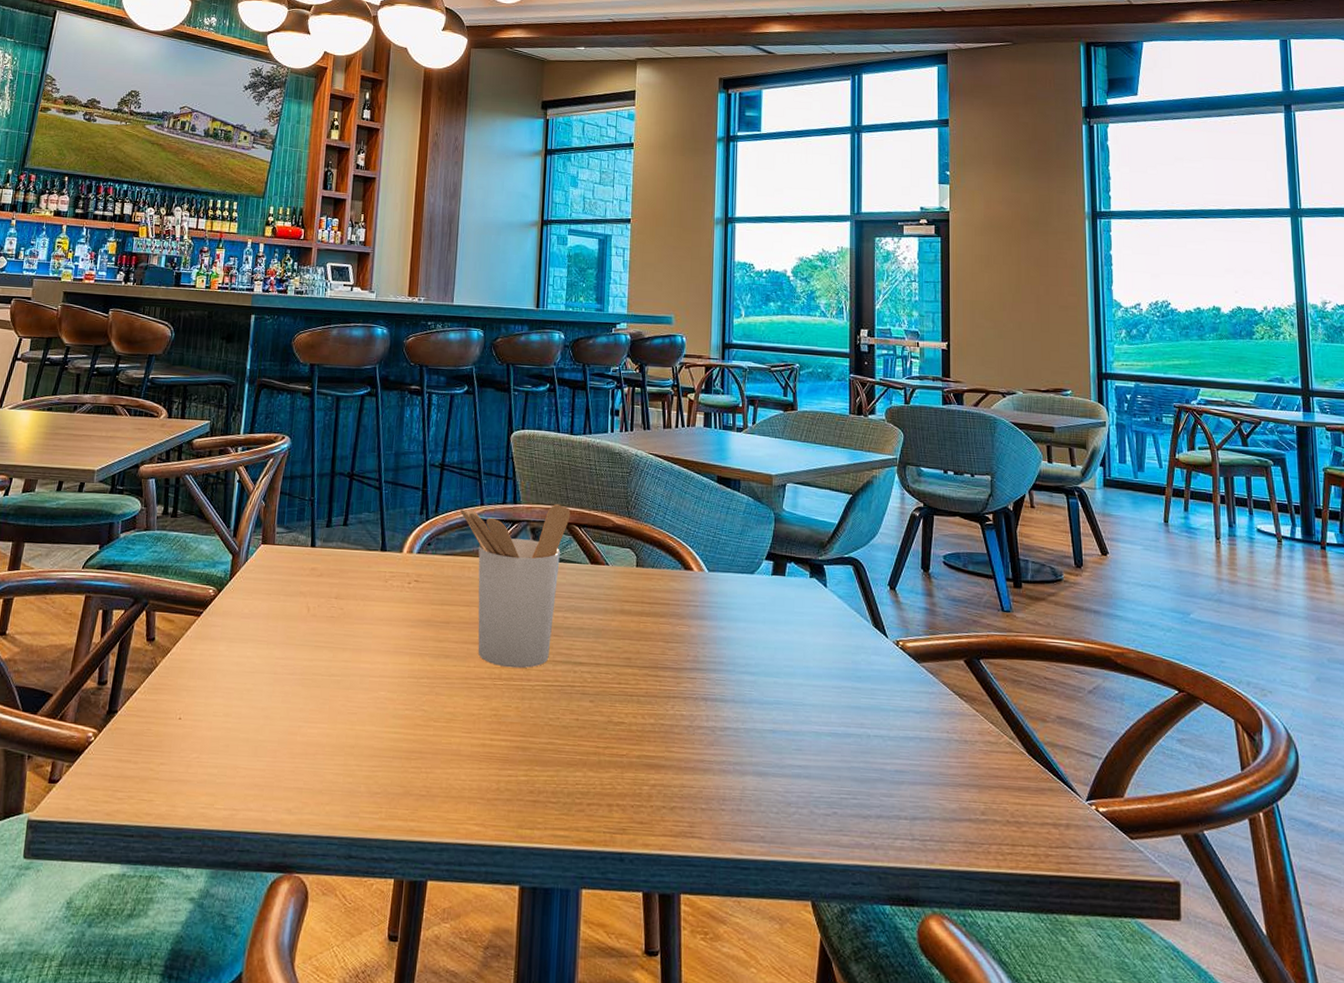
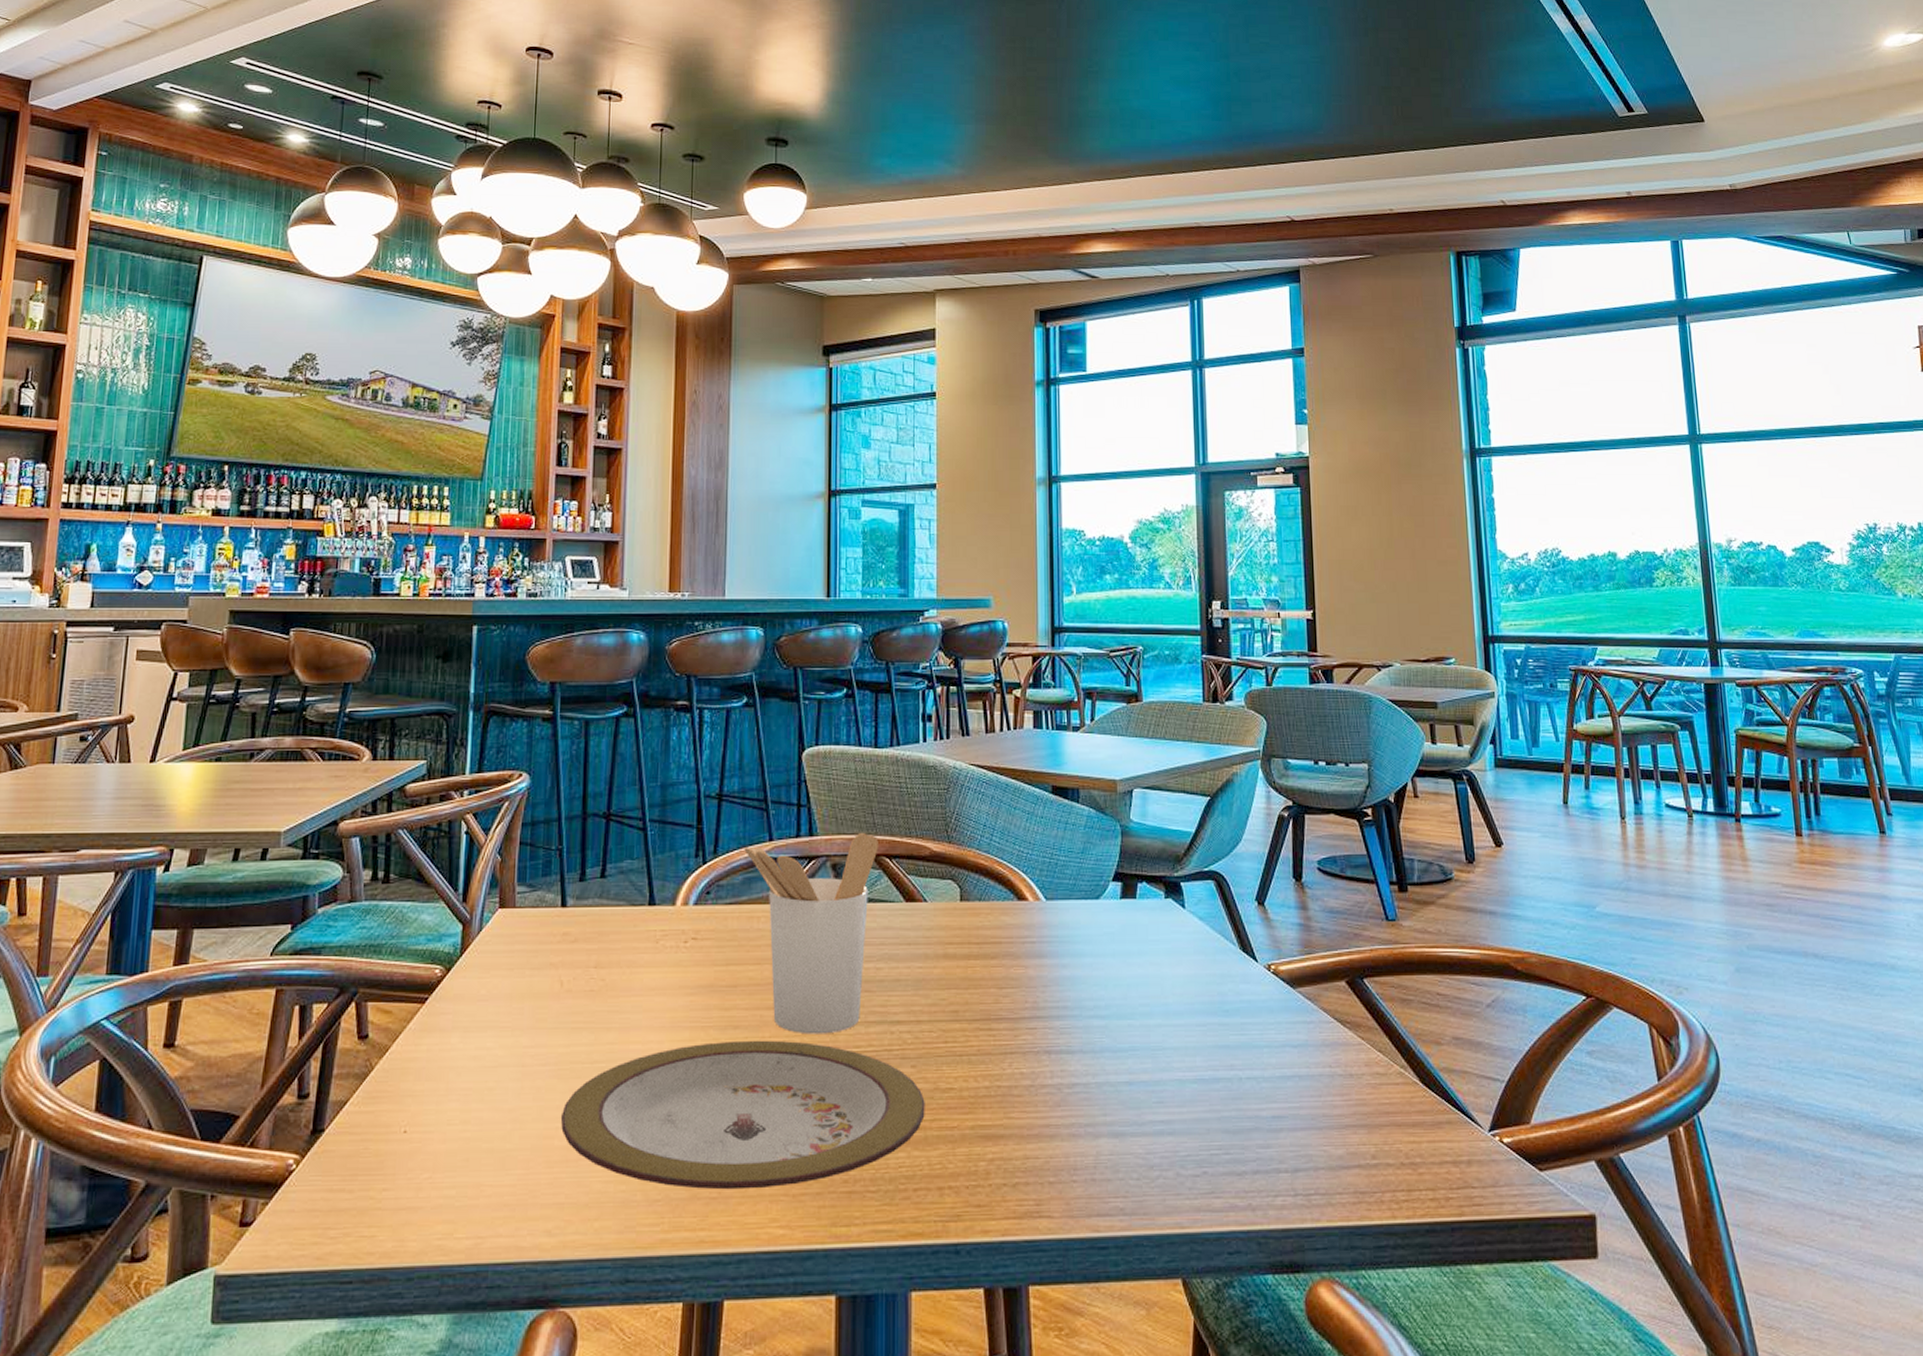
plate: none [303,667,600,791] -> present [561,1040,925,1190]

